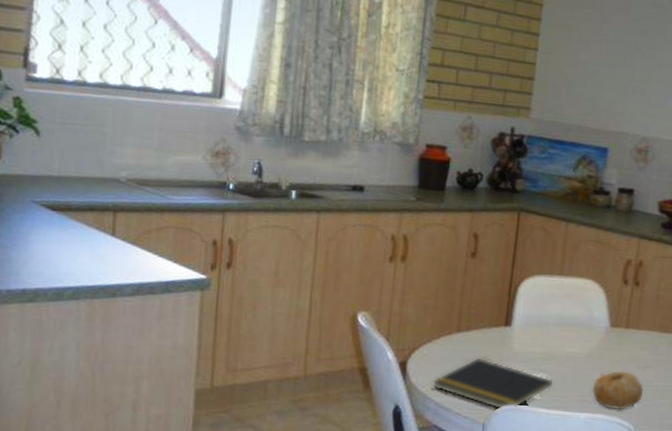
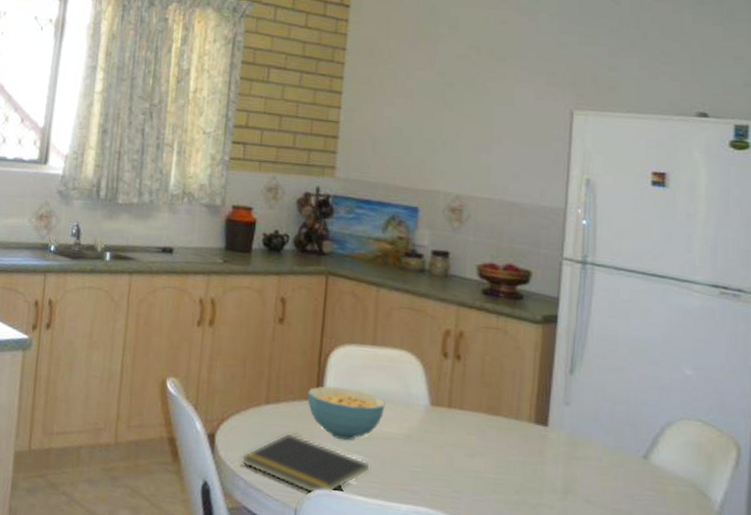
cereal bowl: none [497,314,570,361] -> present [307,386,386,441]
fruit: present [591,371,644,410] -> none [413,457,473,504]

